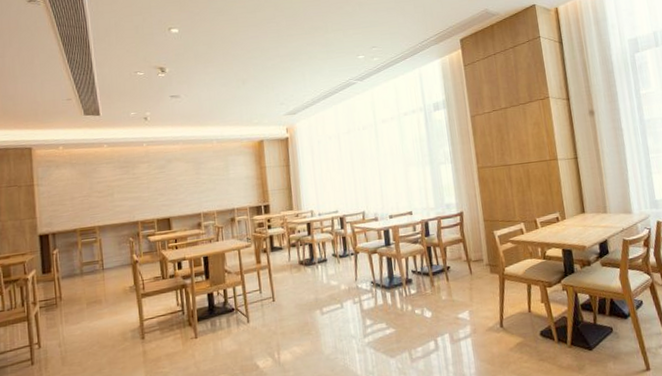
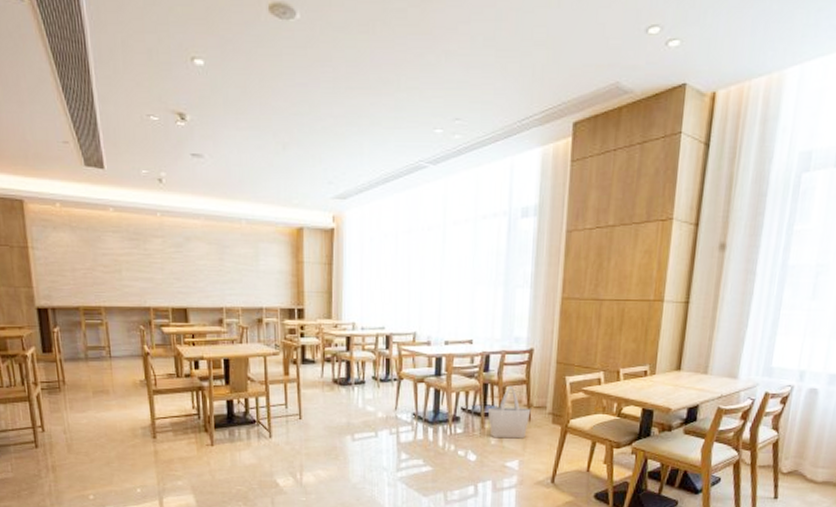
shopping bag: none [434,245,472,294] -> present [487,385,532,439]

